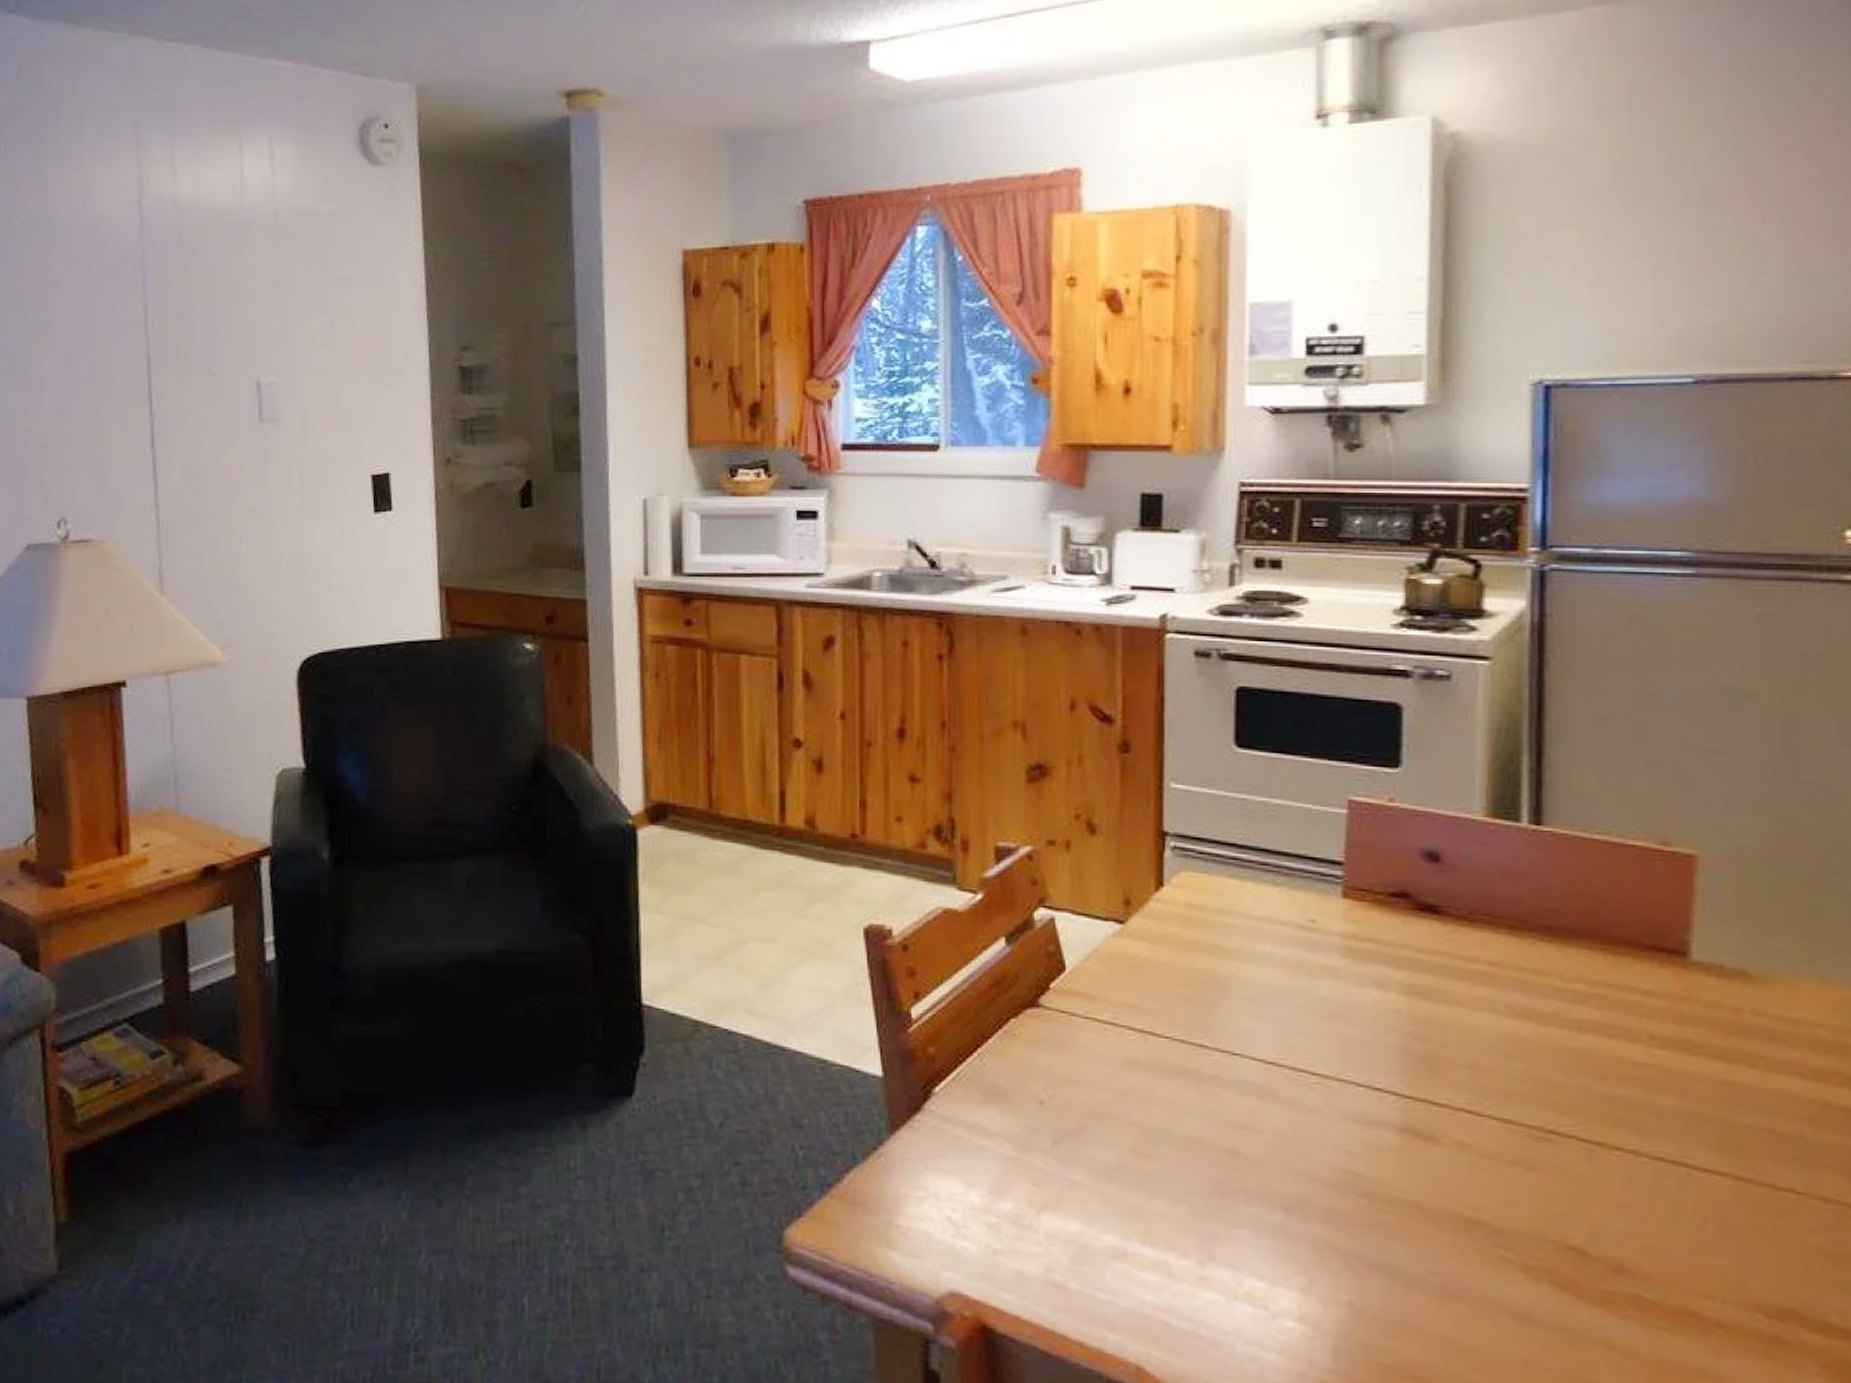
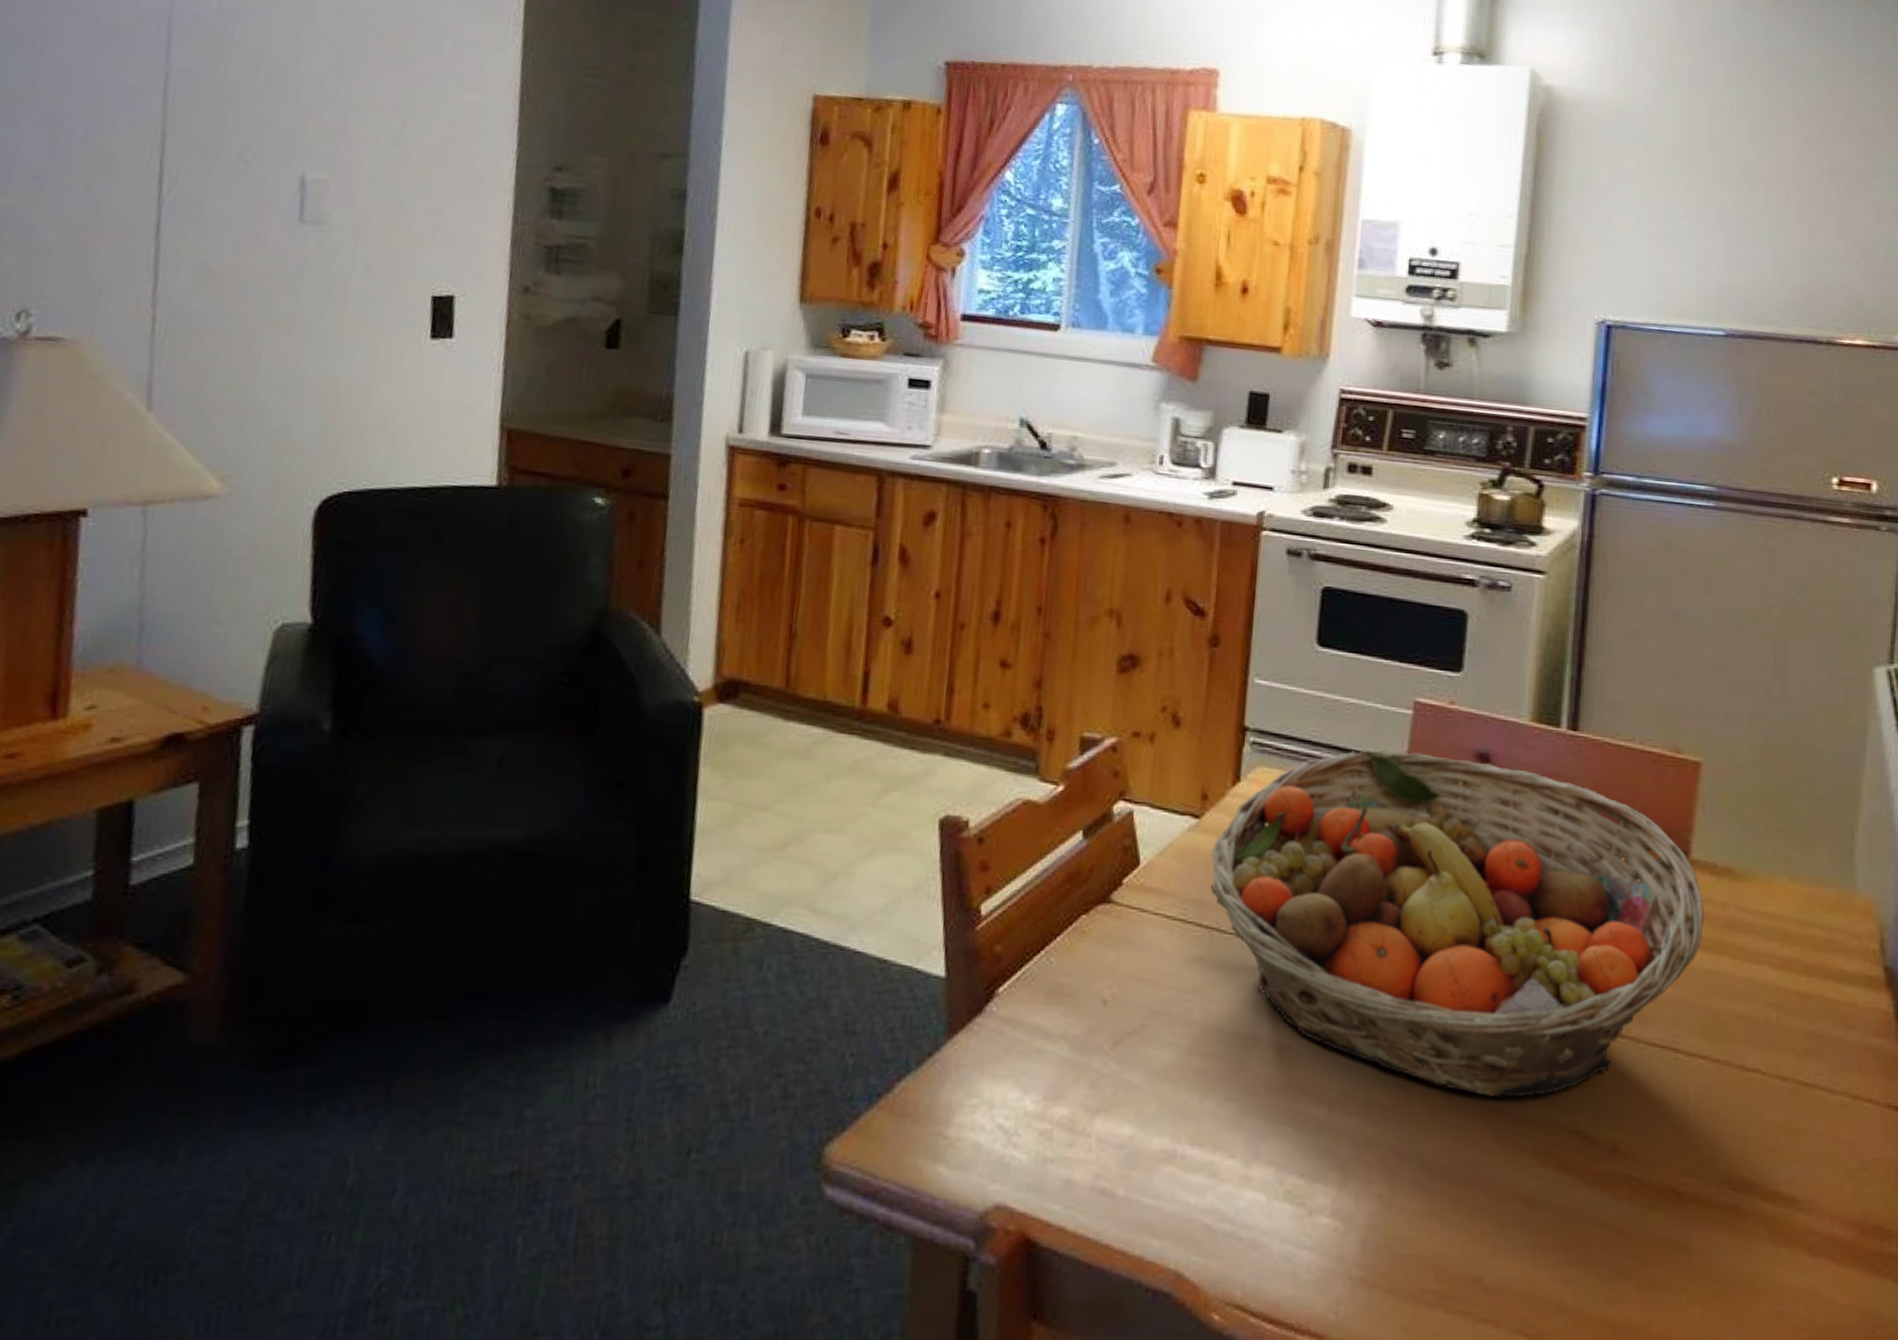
fruit basket: none [1140,851,1712,1210] -> present [1211,750,1704,1098]

